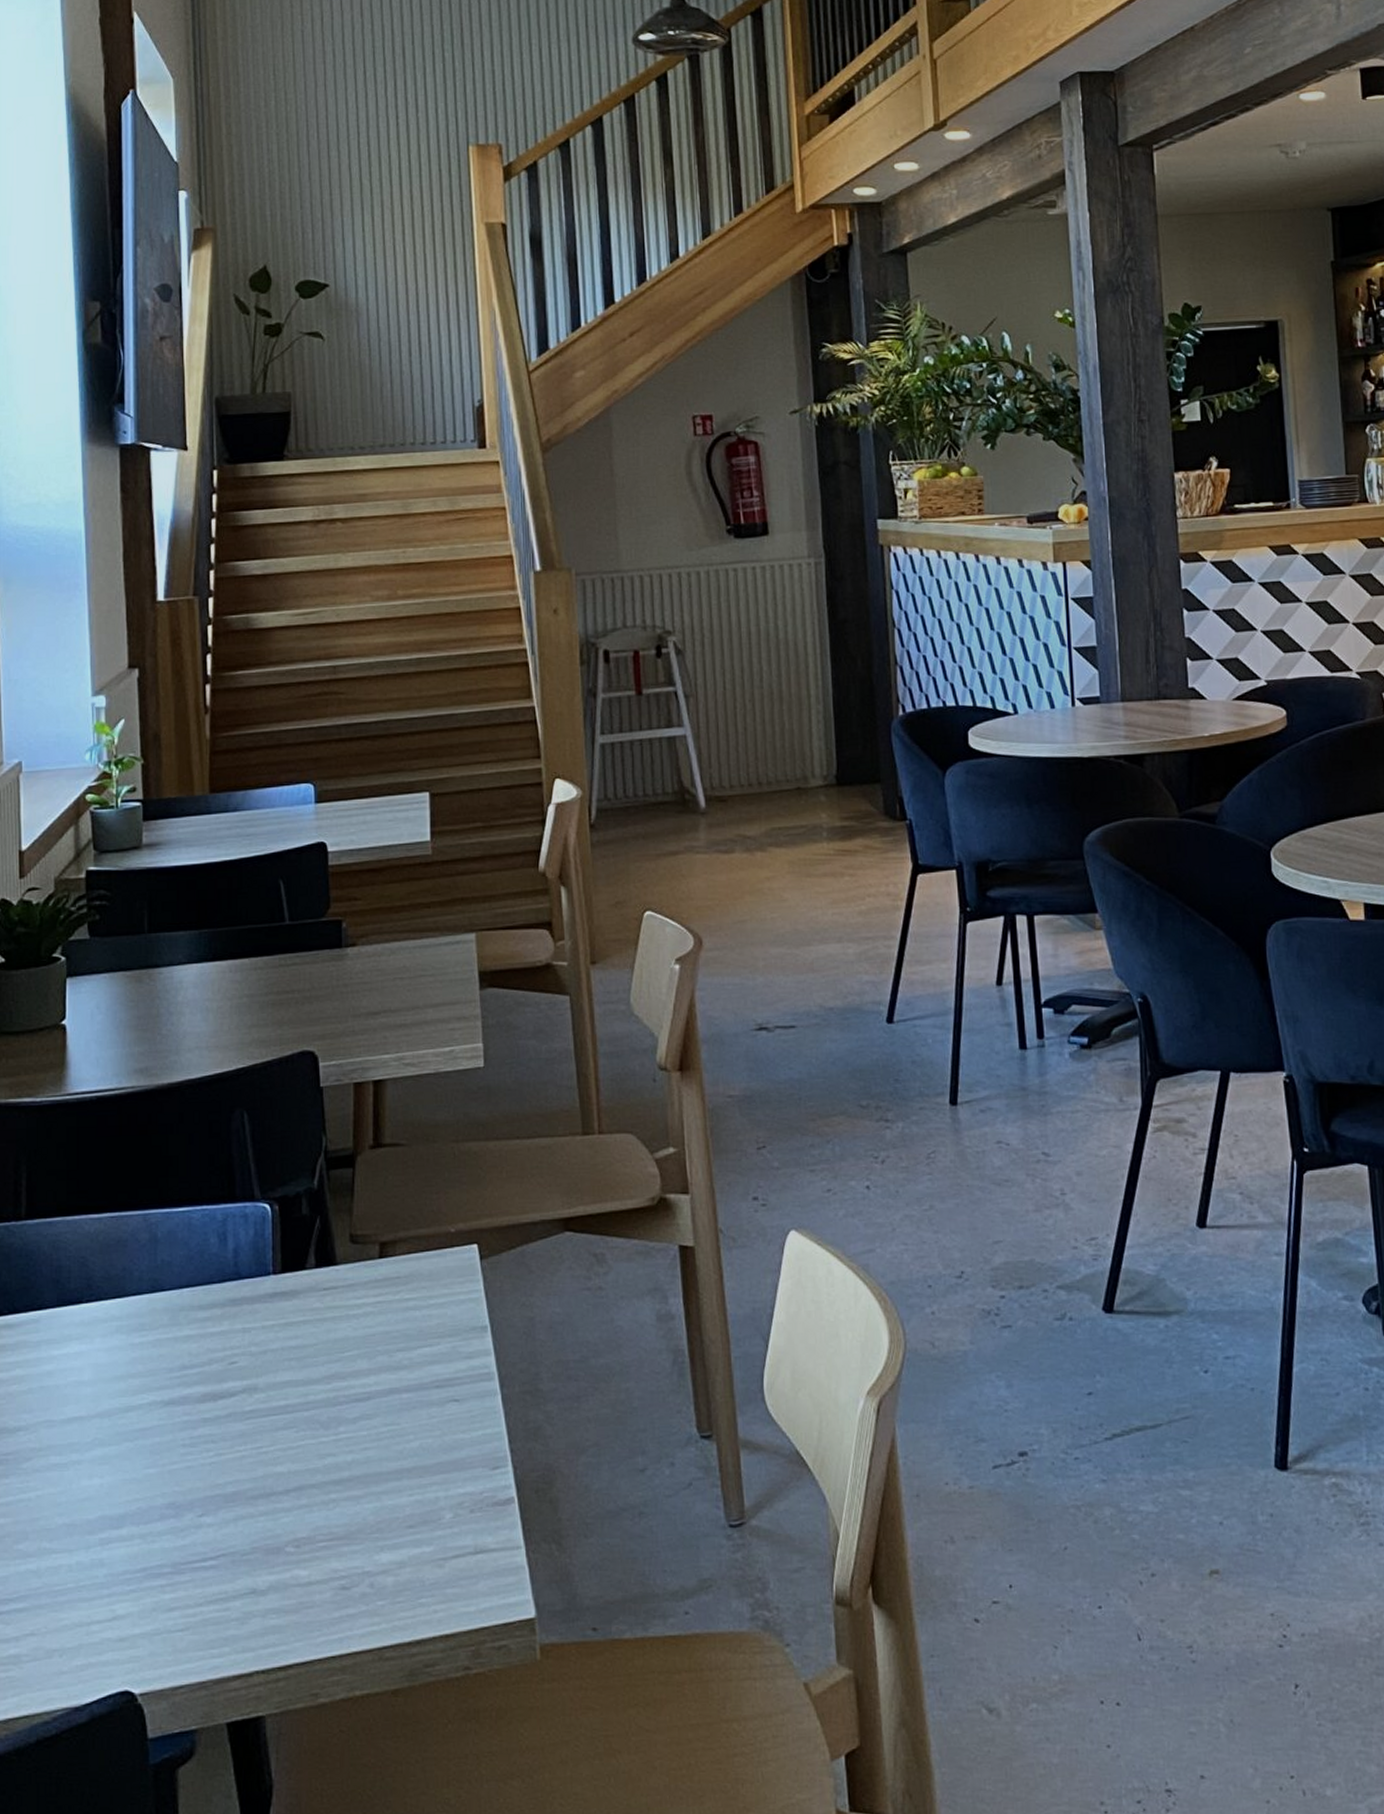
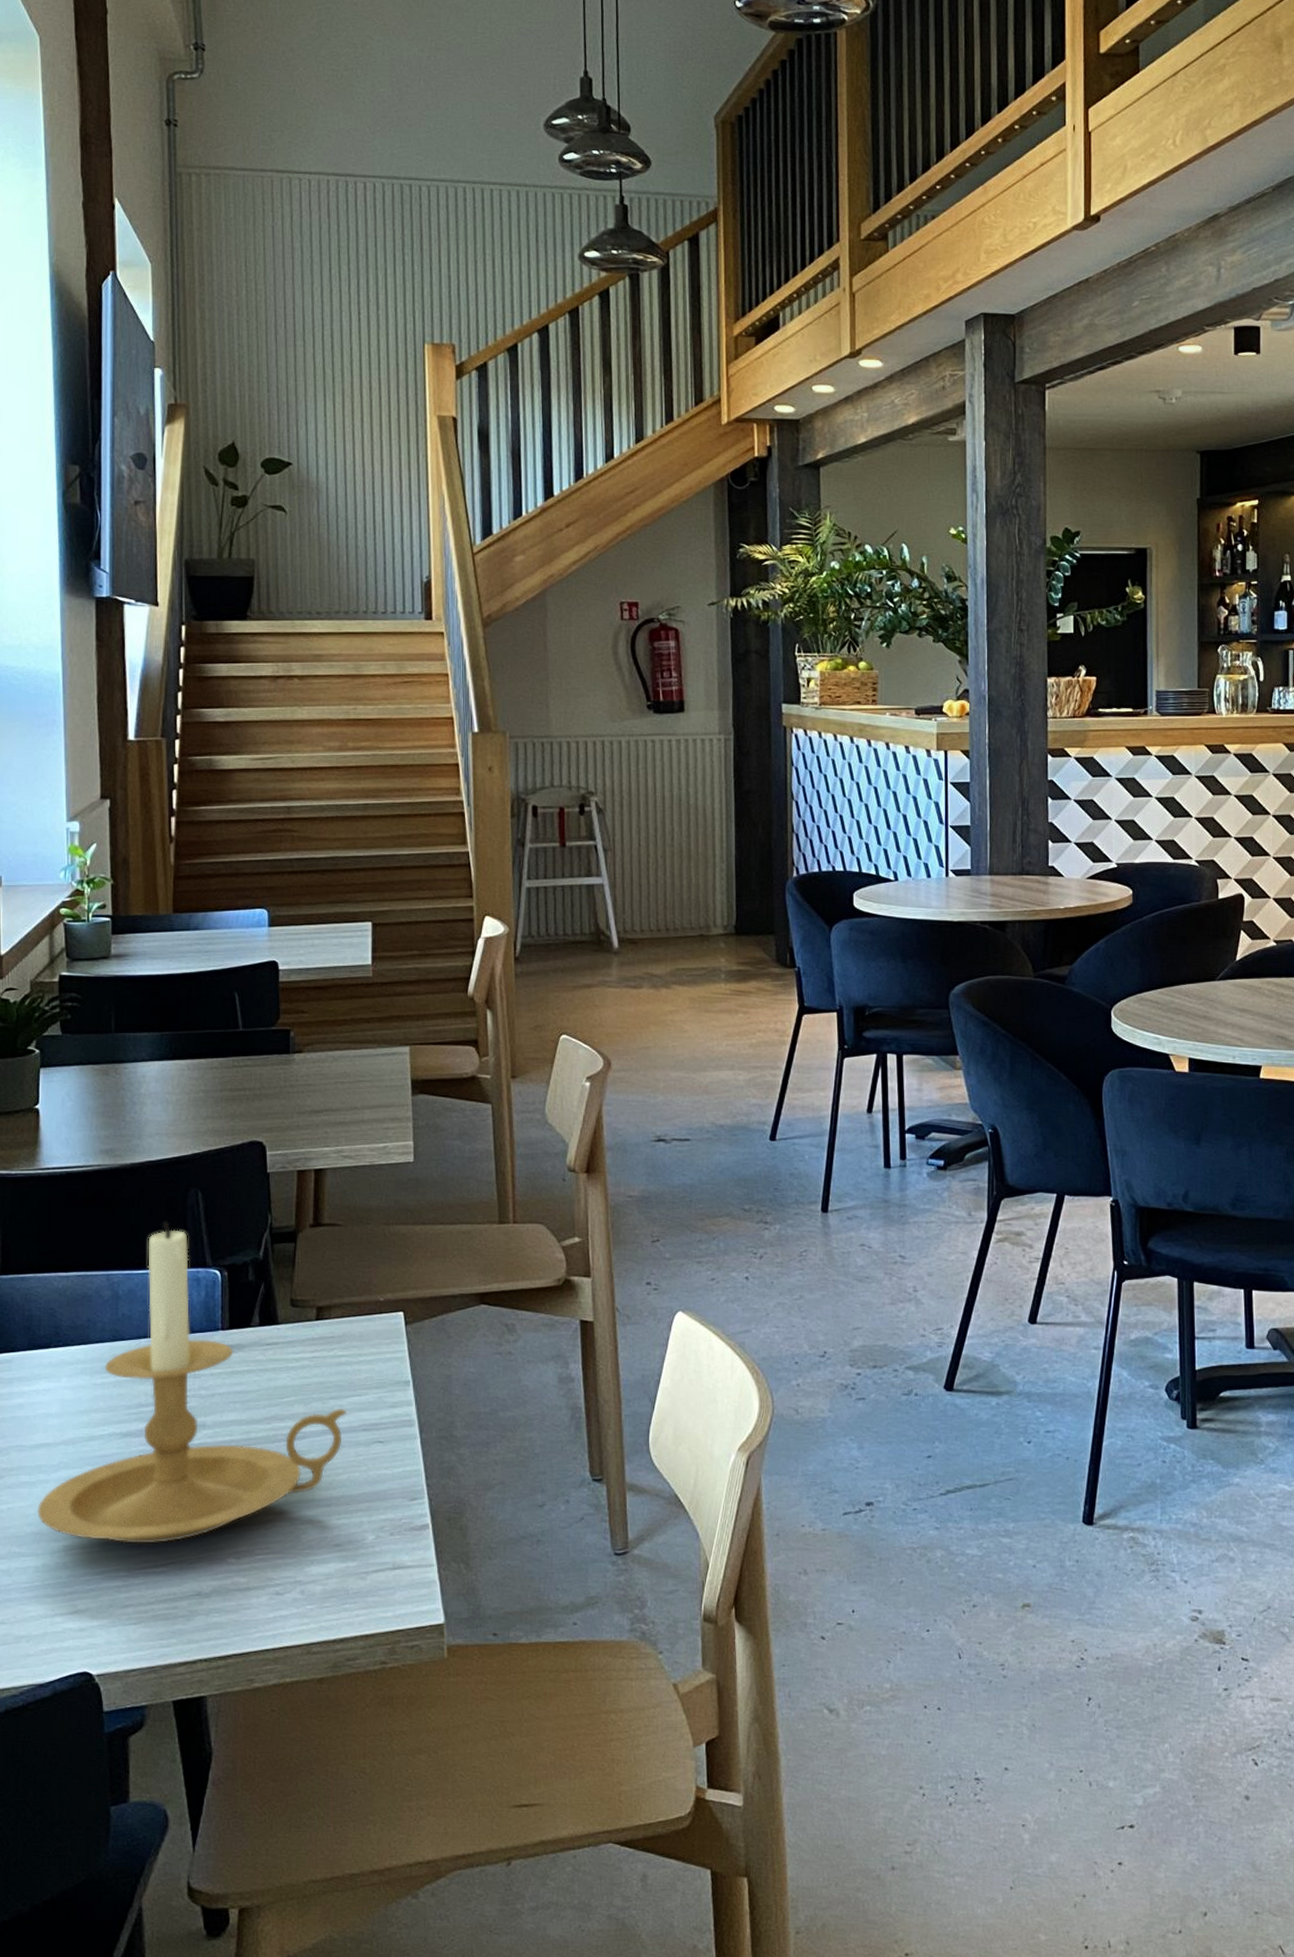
candle holder: none [69,1149,416,1534] -> present [36,1221,346,1544]

